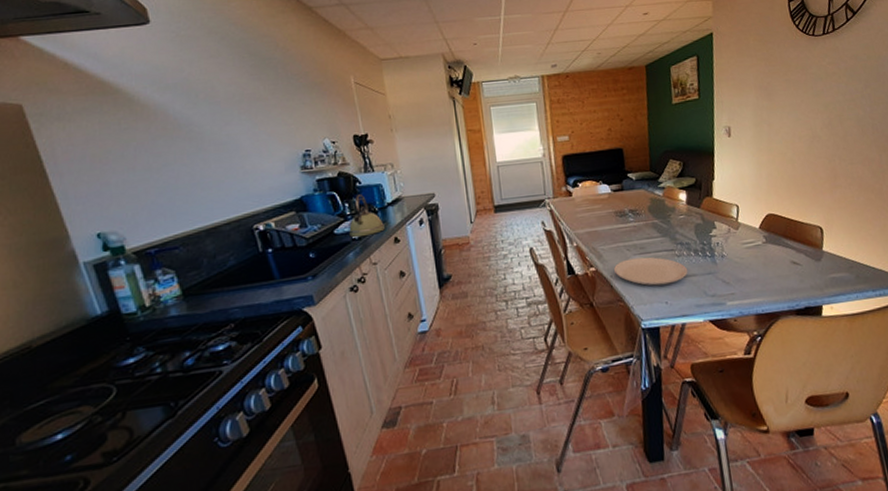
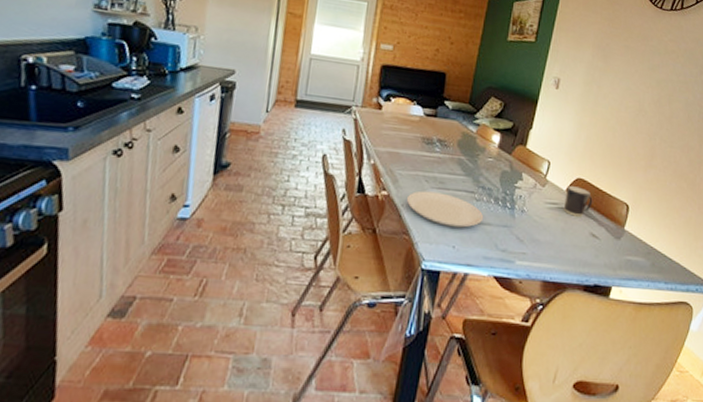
kettle: present [349,194,386,238] -> none [128,50,172,99]
mug: none [759,222,787,250] -> present [563,186,593,217]

